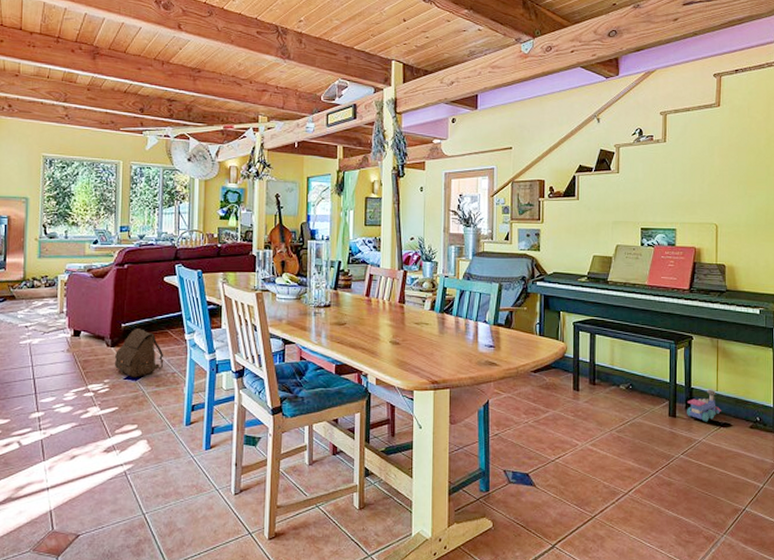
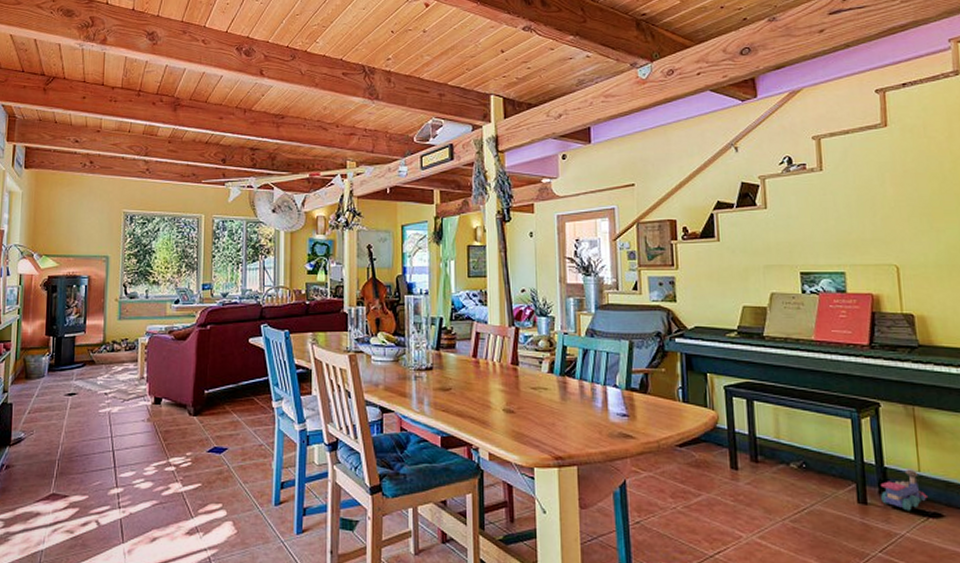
satchel: present [114,328,164,377] -> none [196,395,250,450]

